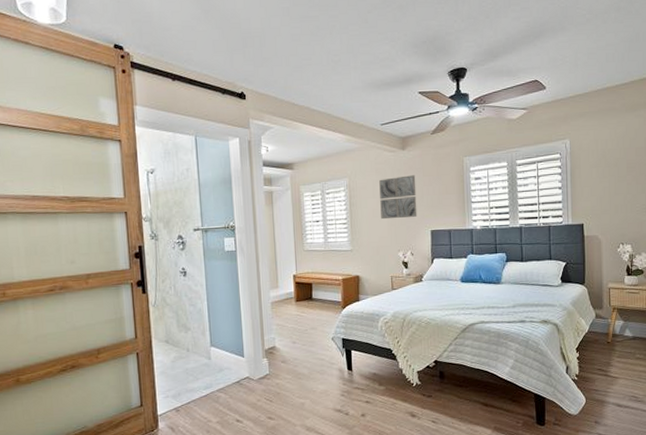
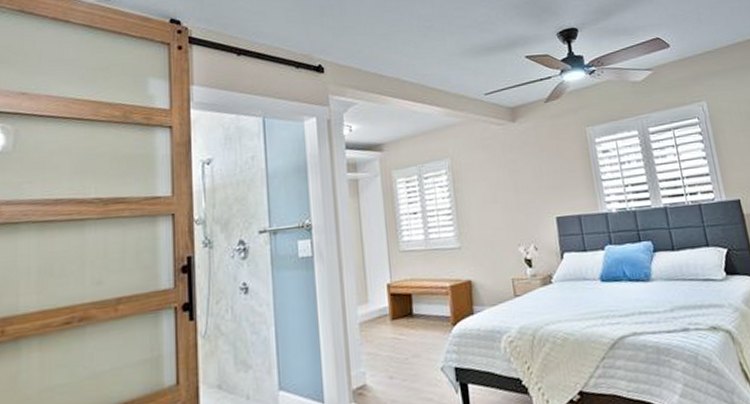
wall art: present [379,175,417,220] -> none [488,151,538,207]

